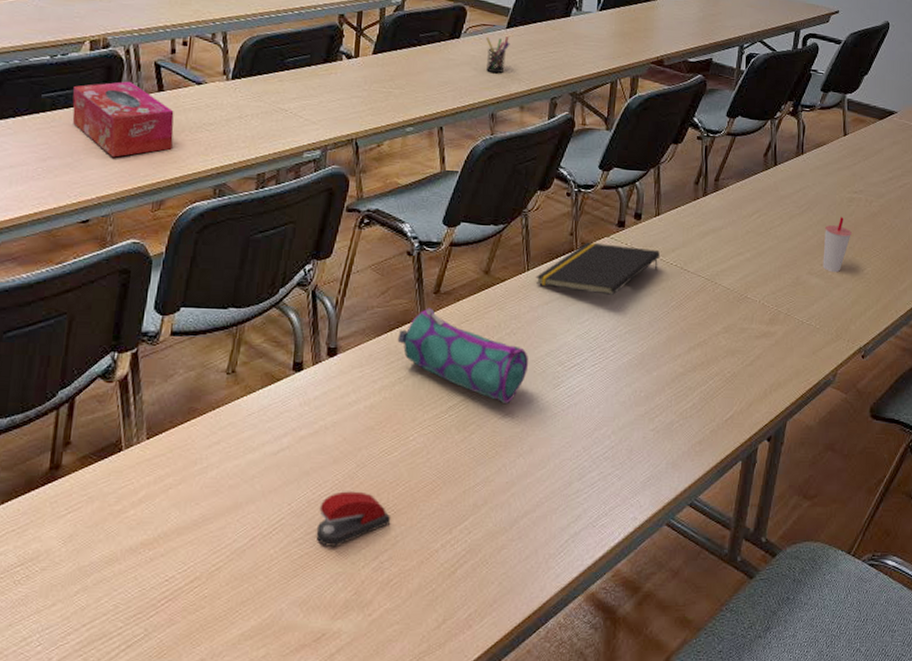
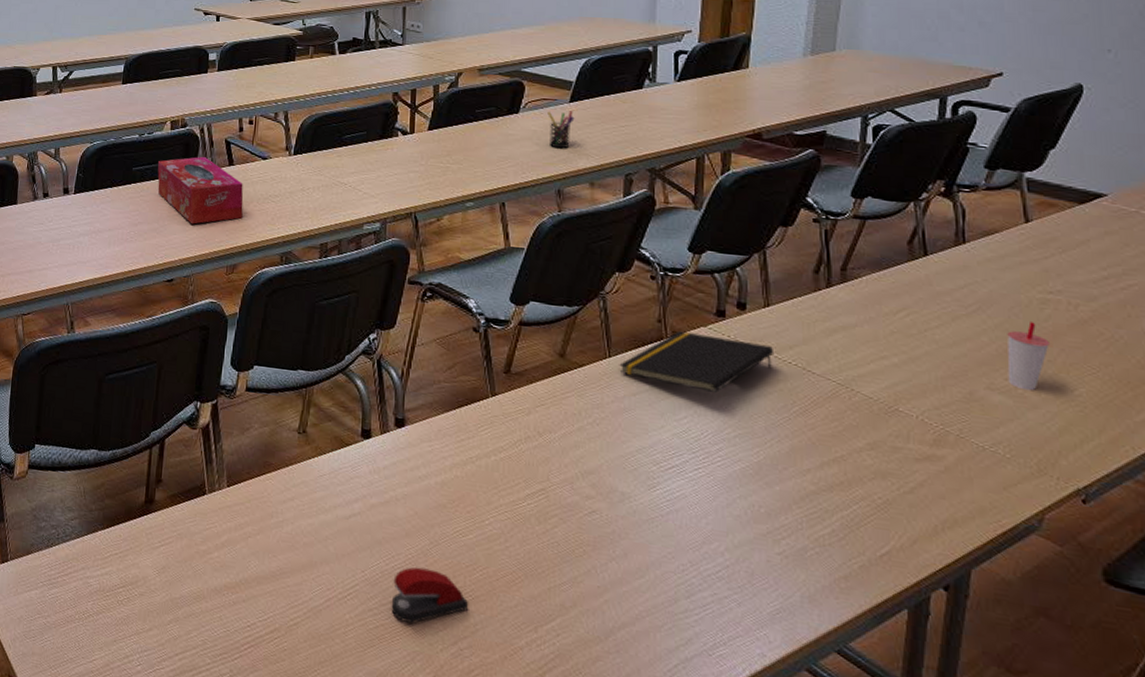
pencil case: present [397,308,529,403] -> none [467,387,617,500]

